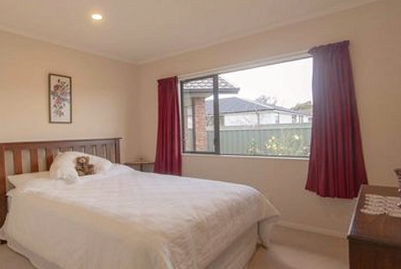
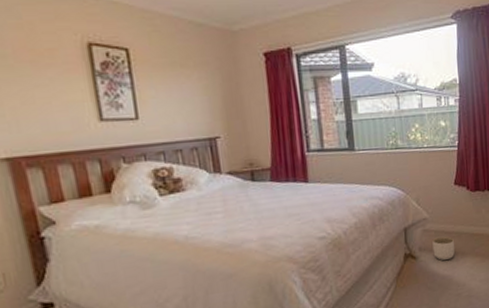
planter: none [282,233,303,255] -> present [432,236,455,261]

